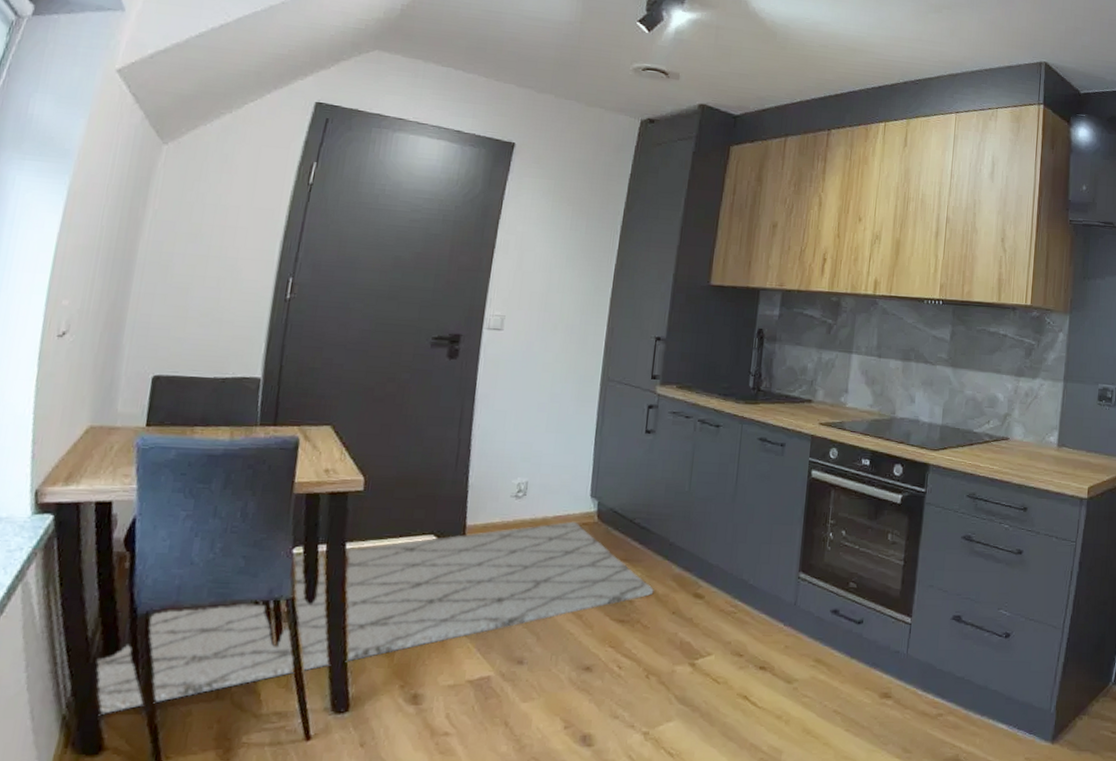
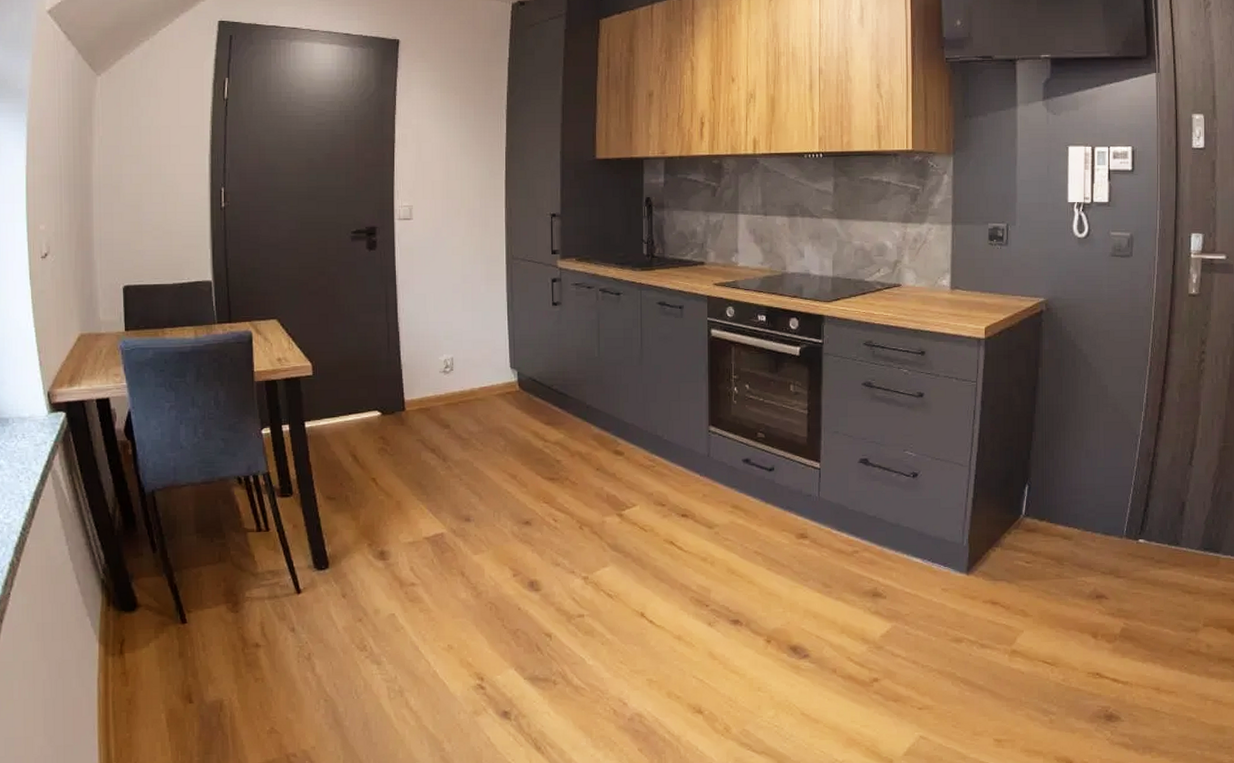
rug: present [96,521,654,716] -> none [120,391,578,579]

